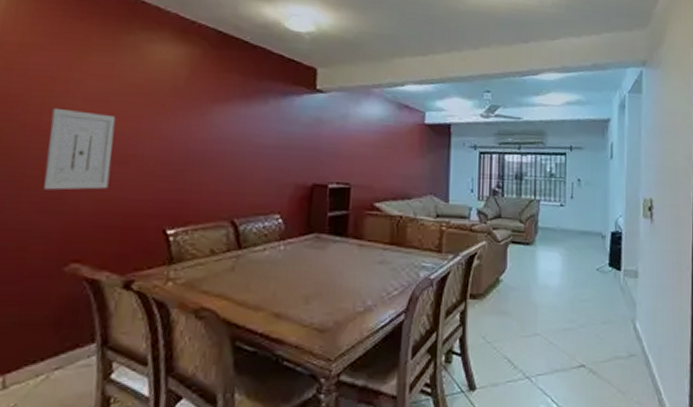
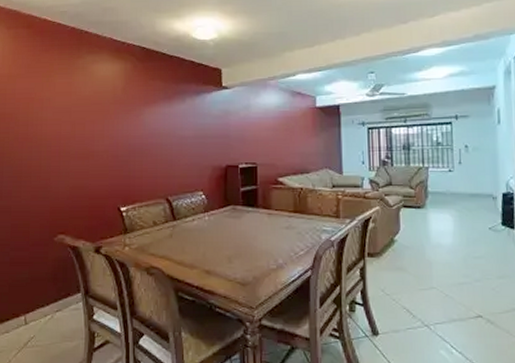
wall art: present [43,107,116,190] -> none [34,120,77,182]

